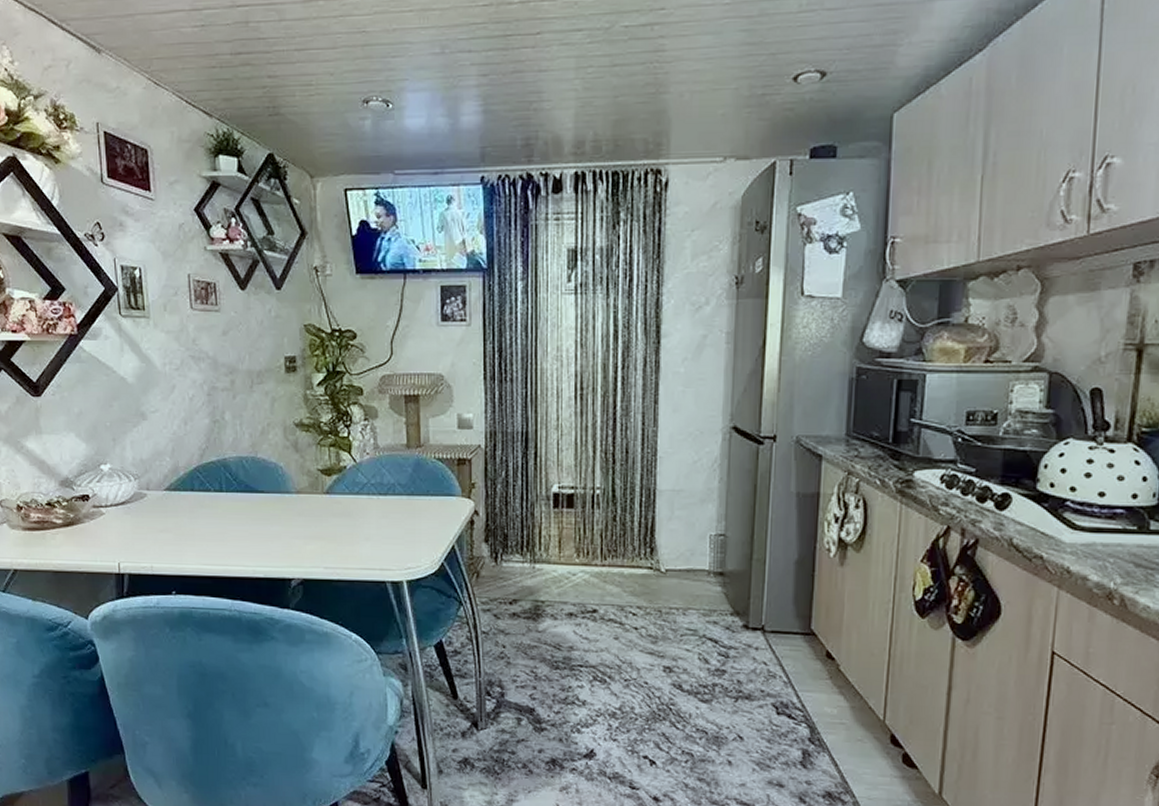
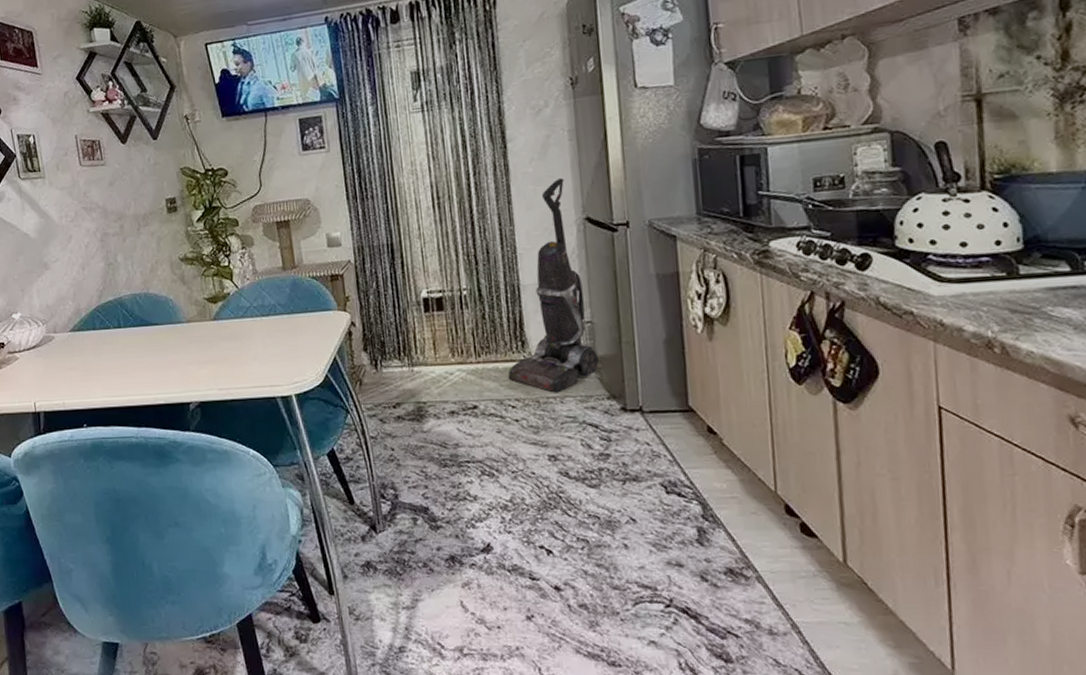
vacuum cleaner: none [632,382,727,604] -> present [507,178,599,393]

